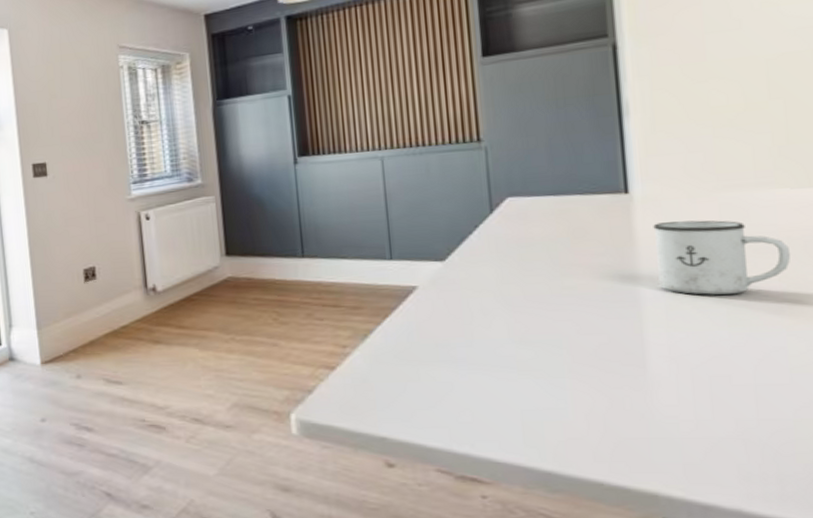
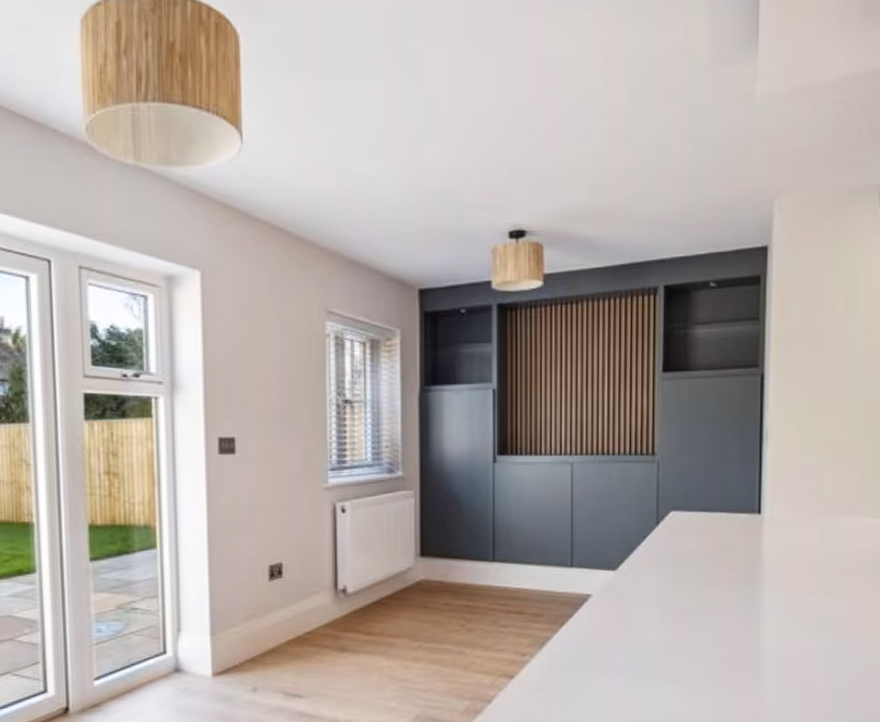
mug: present [653,220,792,295] -> none [775,541,864,608]

